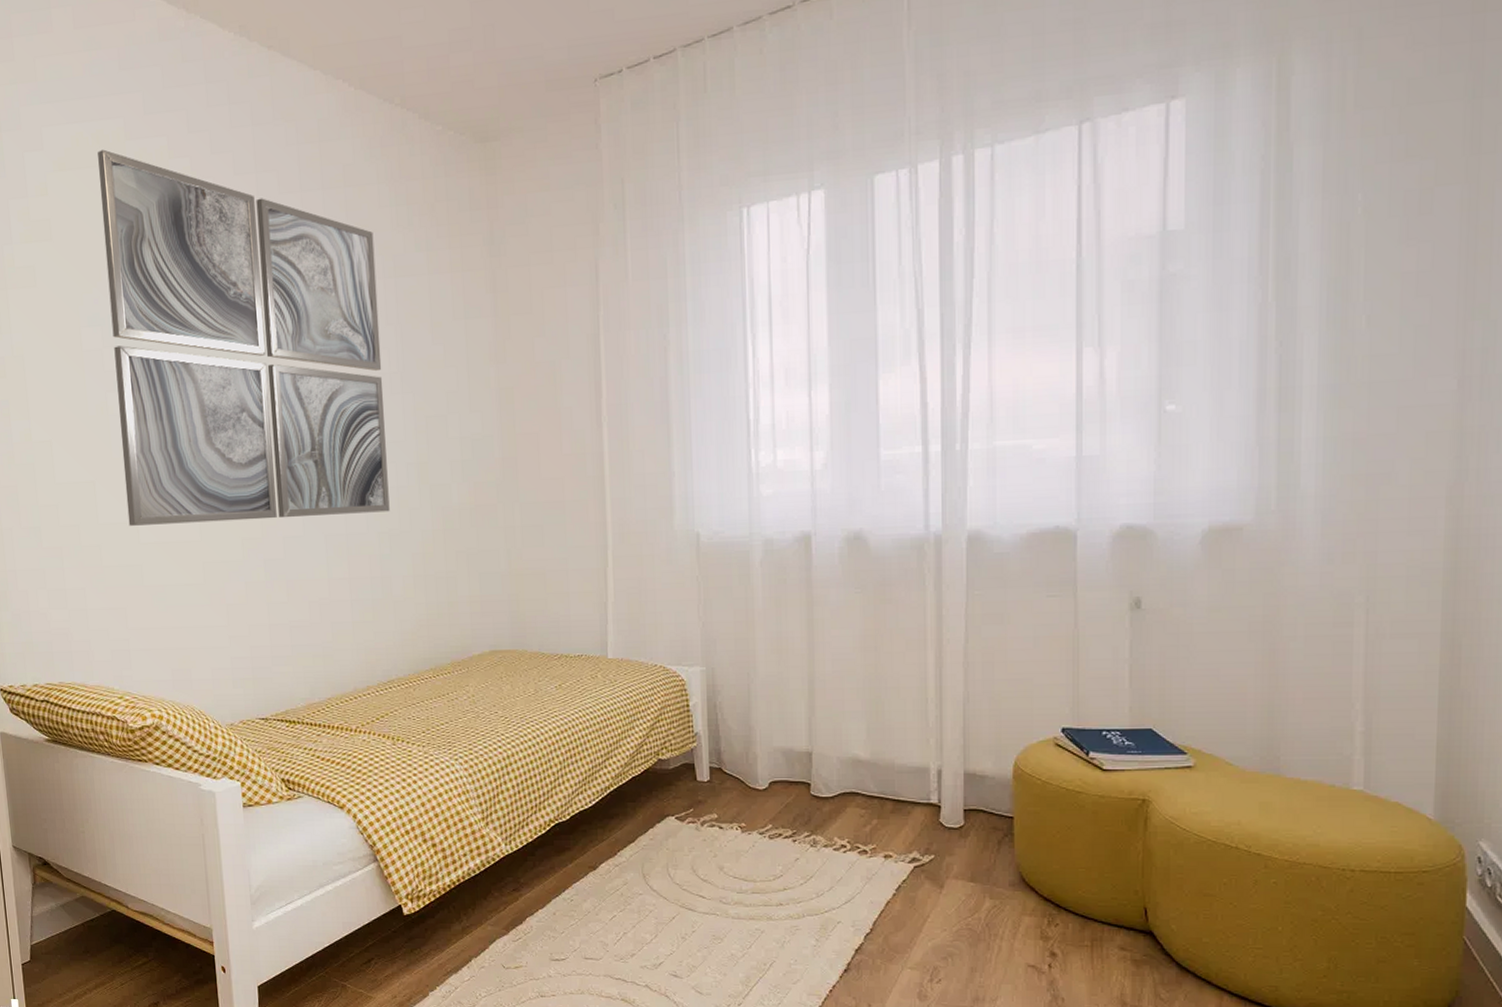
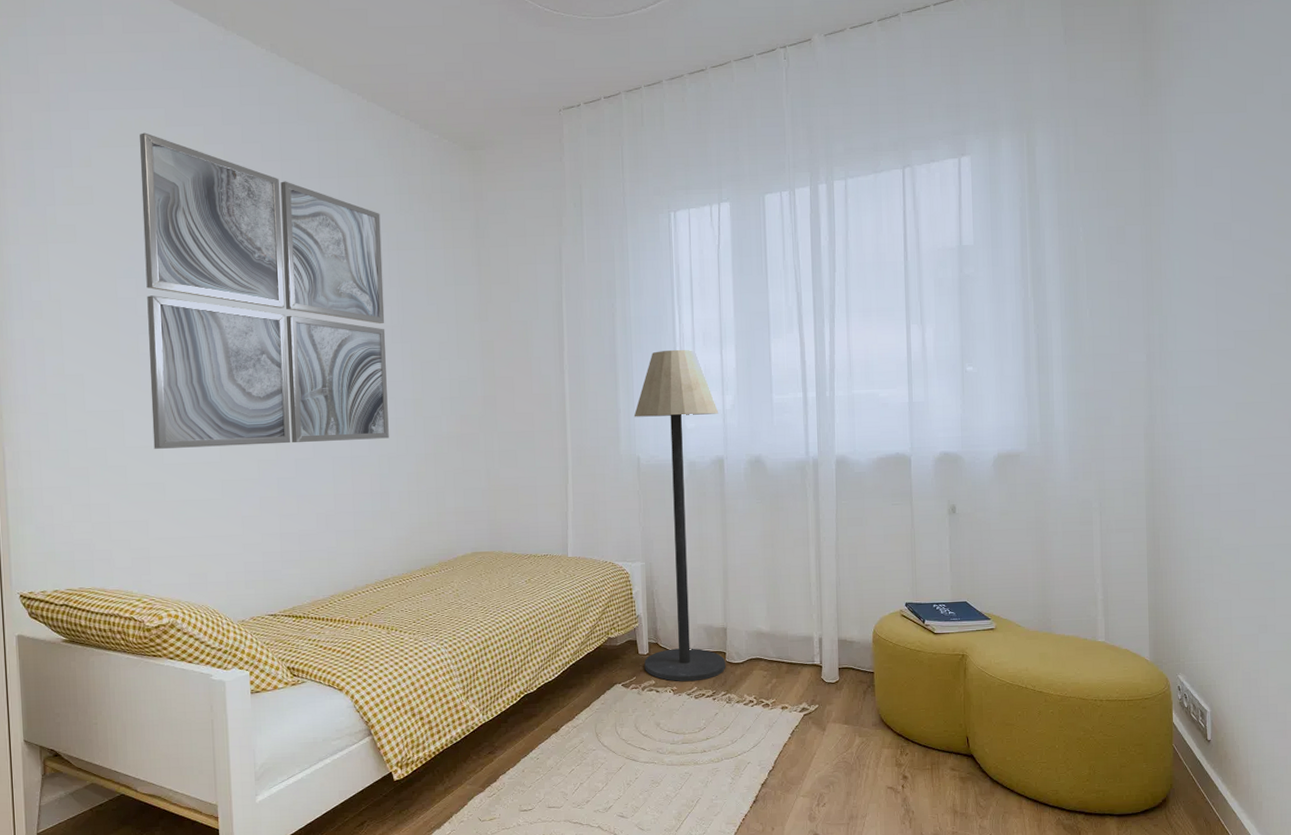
floor lamp: none [692,392,811,818] -> present [633,349,726,682]

